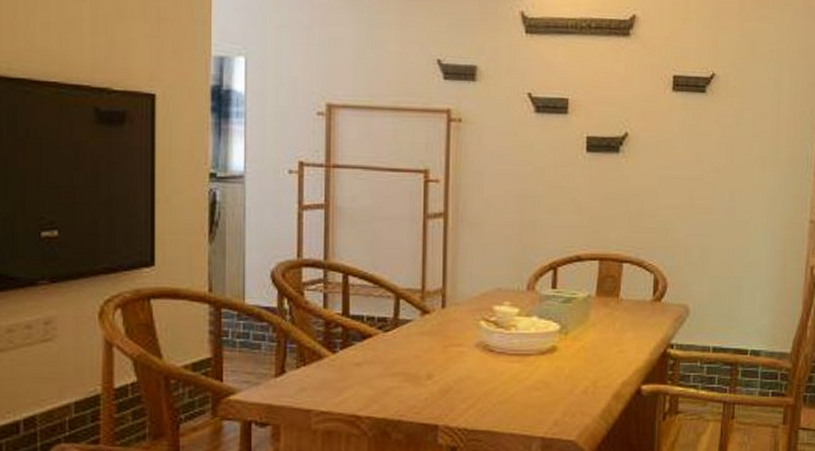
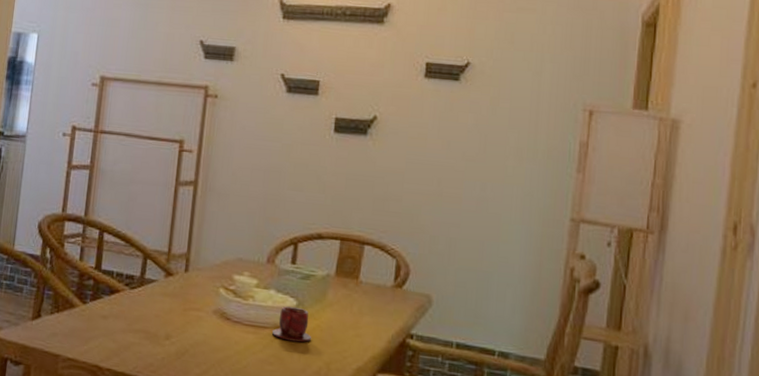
teacup: none [538,330,577,365] -> present [272,306,312,343]

